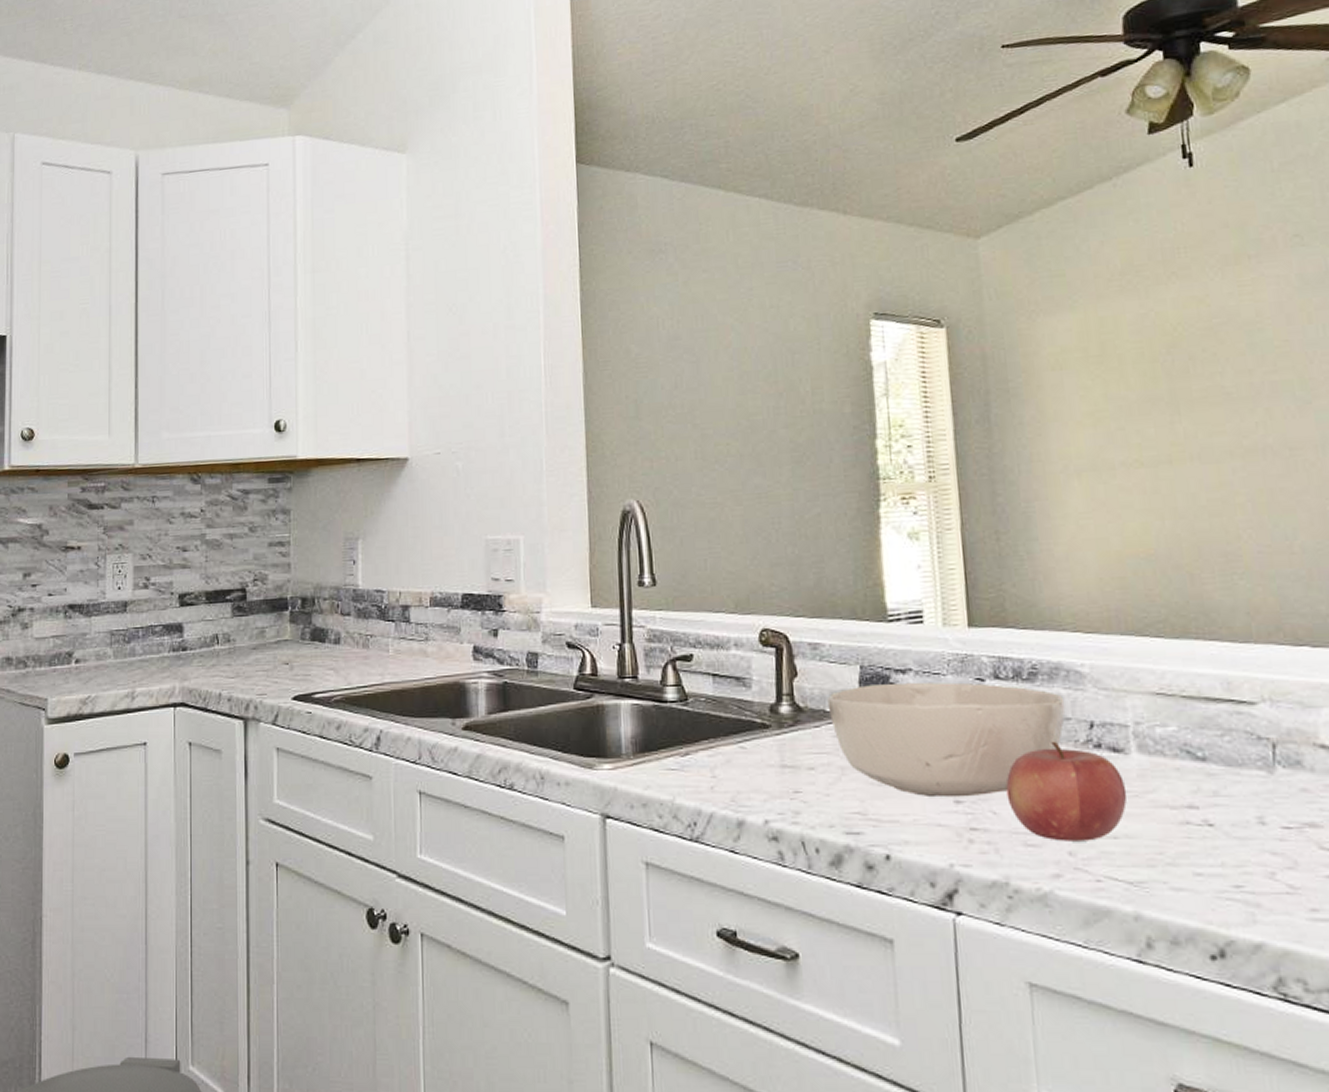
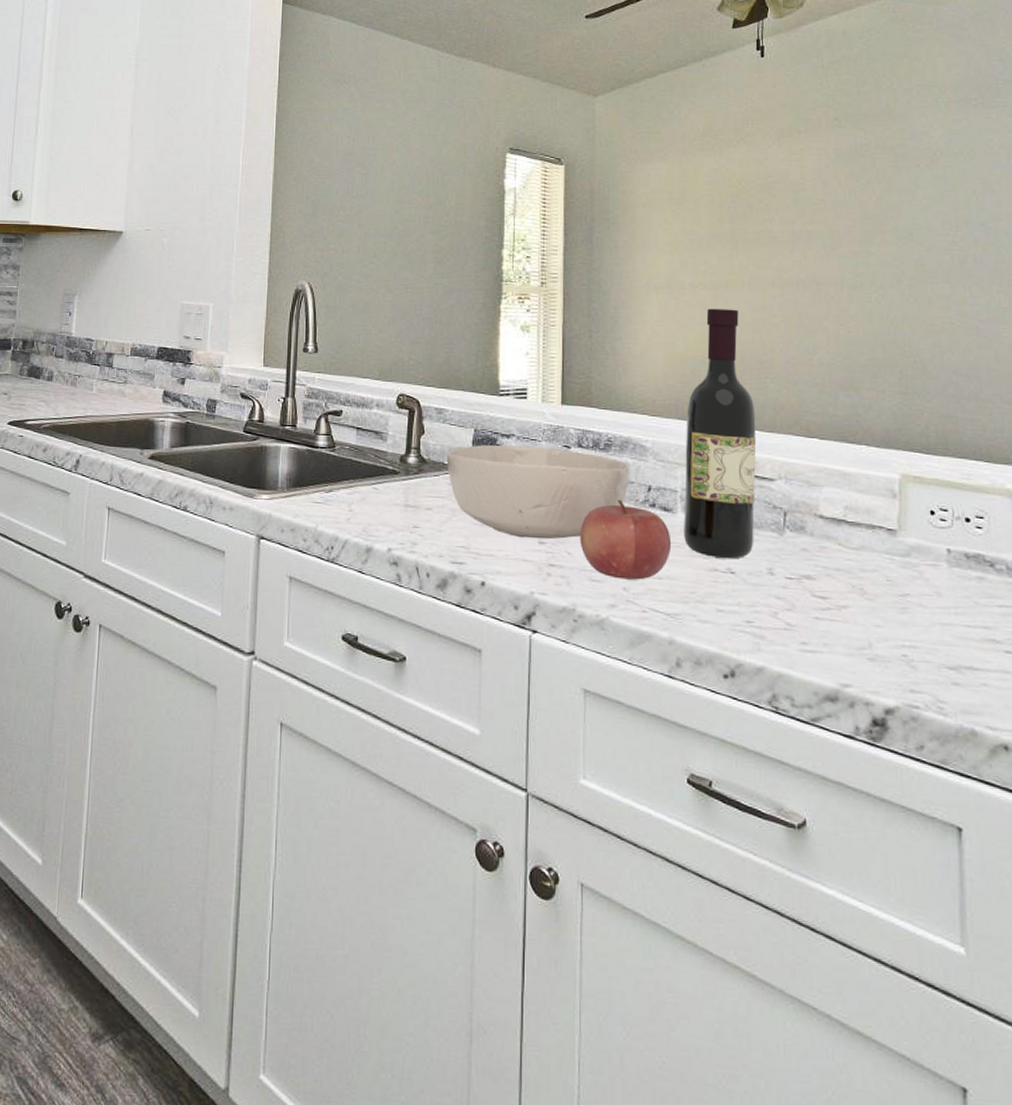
wine bottle: none [1131,489,1236,808] -> present [684,308,757,559]

